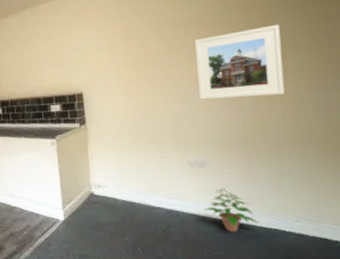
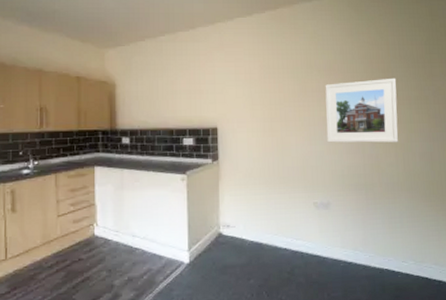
potted plant: present [204,187,260,232] -> none [327,228,374,273]

